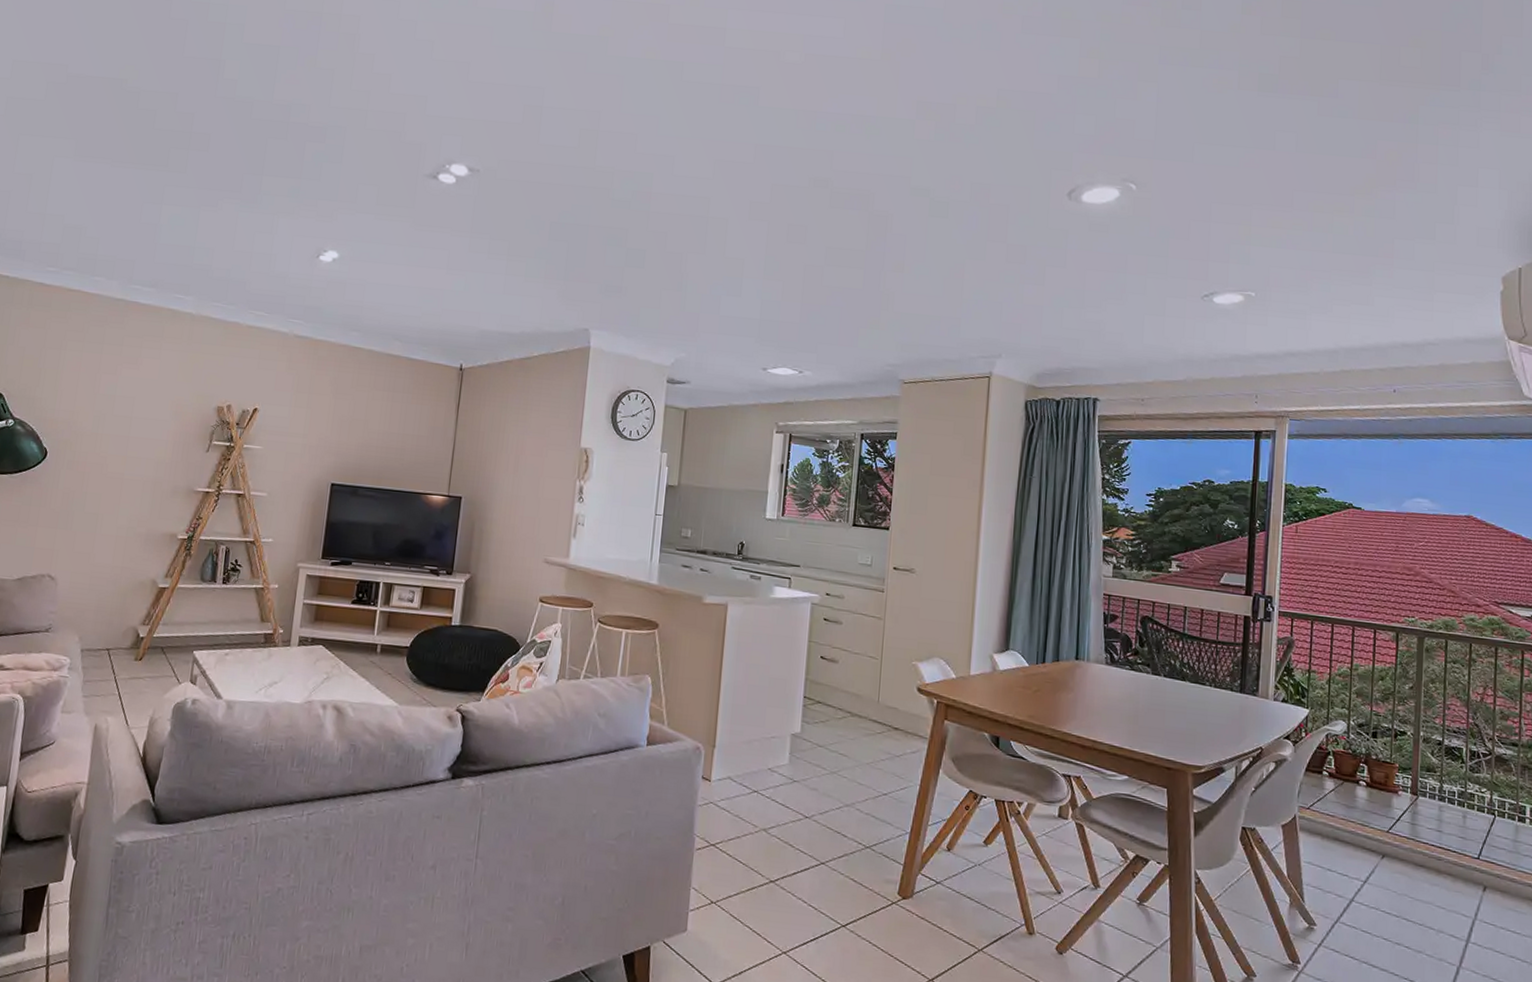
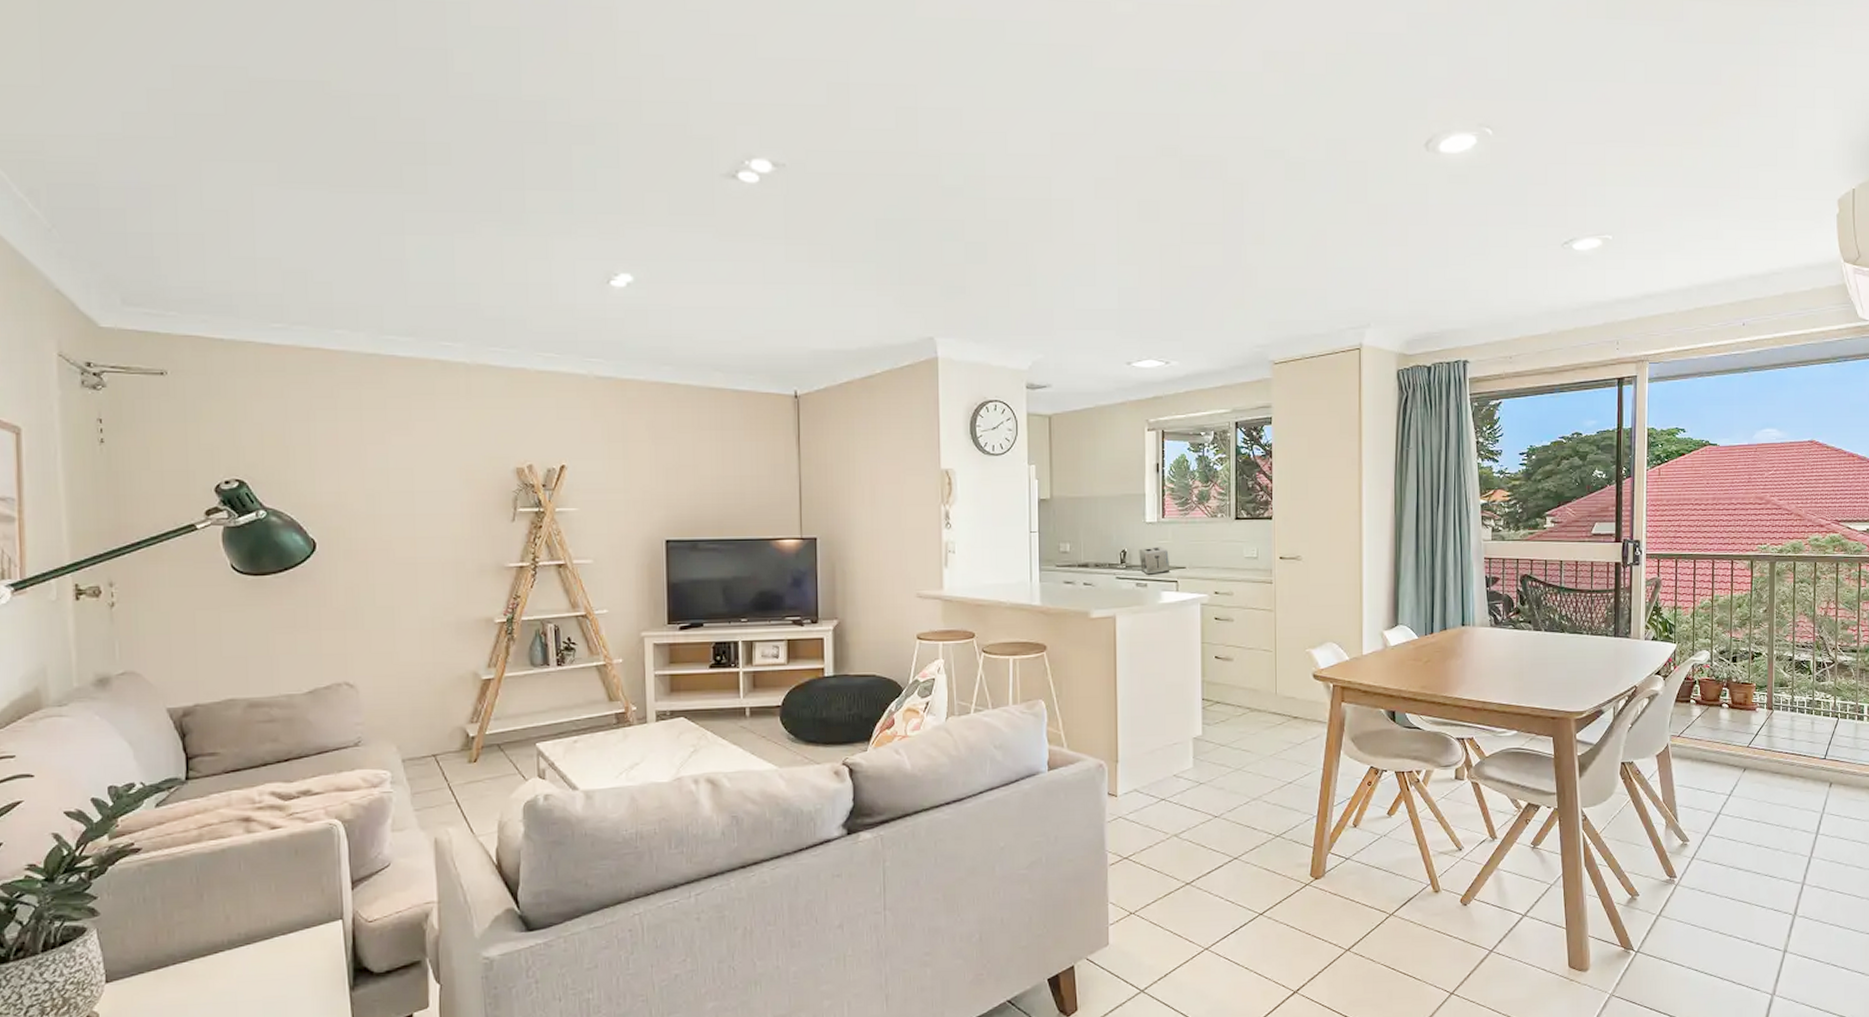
toaster: none [756,542,785,570] -> present [1139,546,1171,576]

